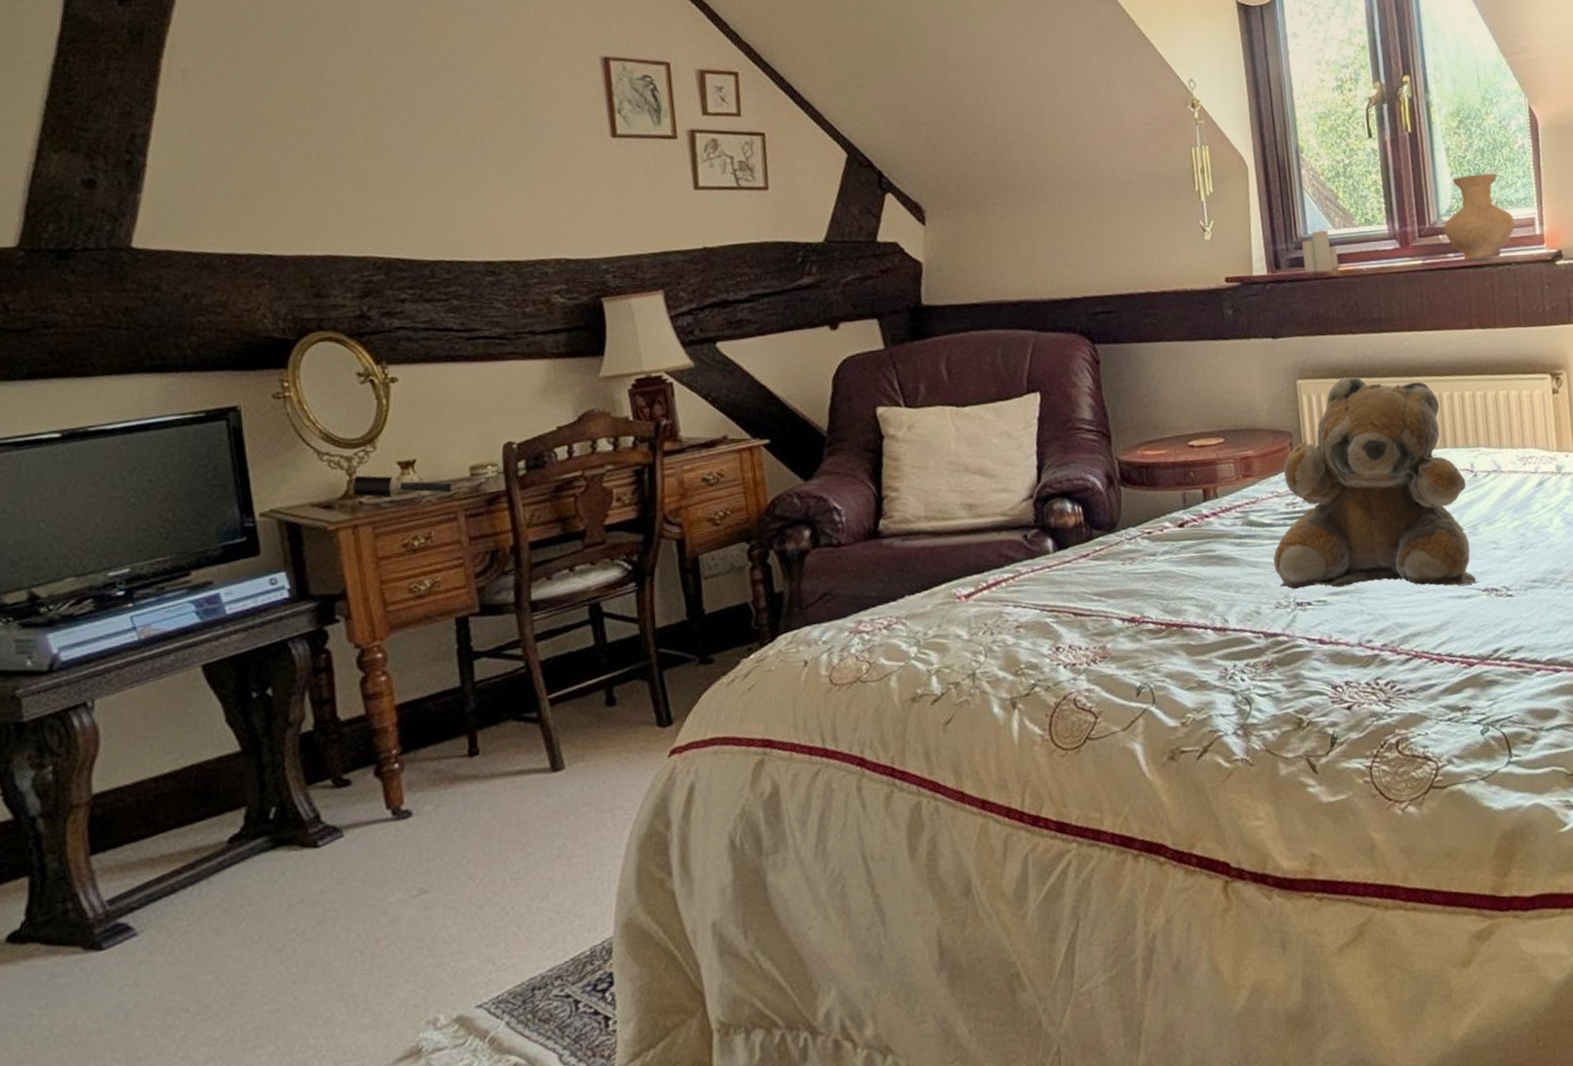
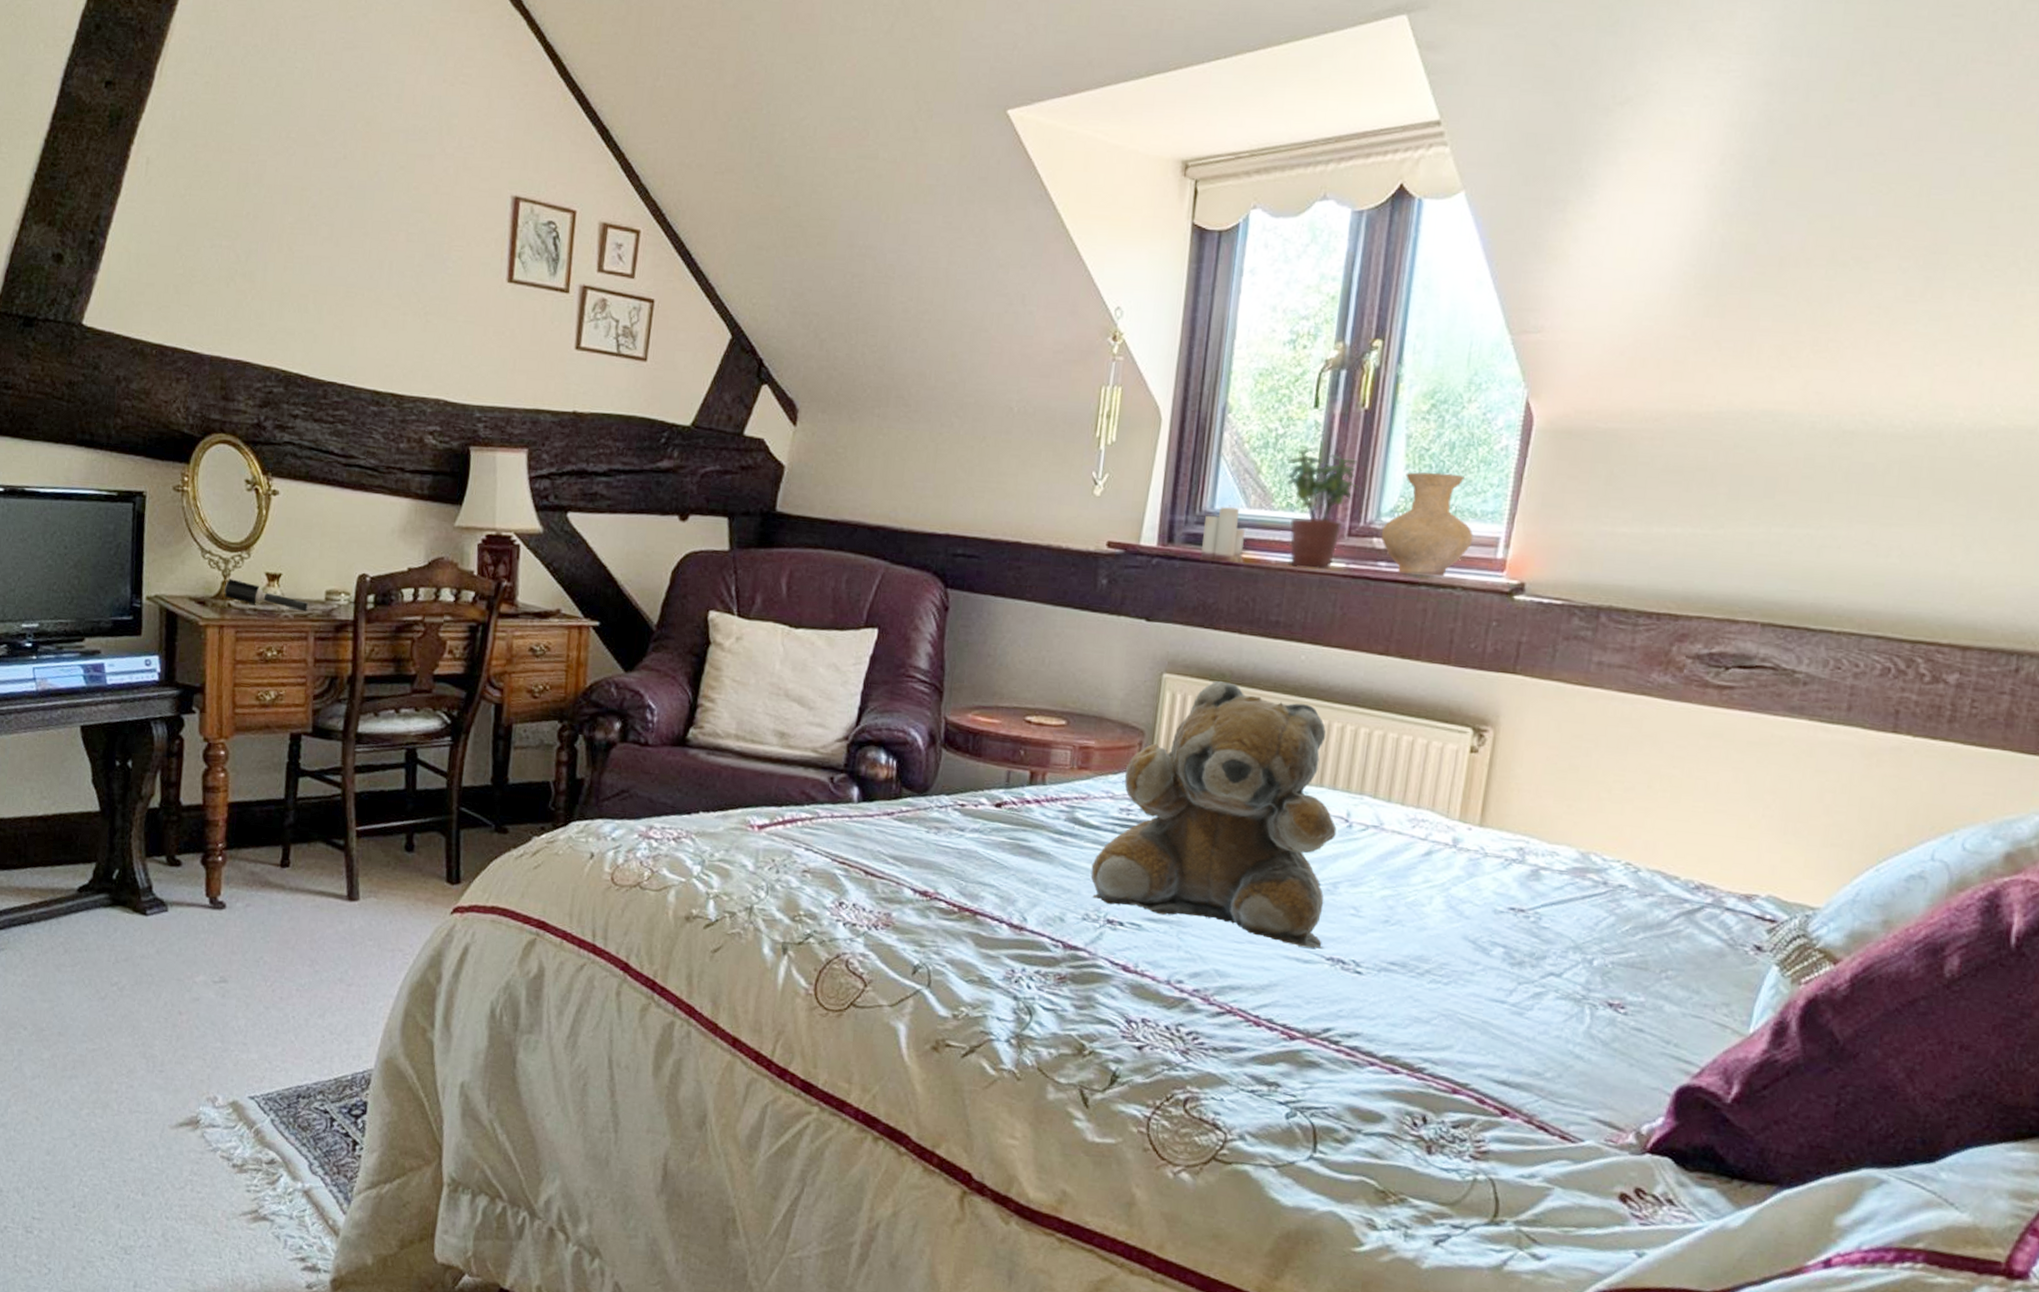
potted plant: none [1358,171,1418,271] -> present [1287,447,1359,569]

